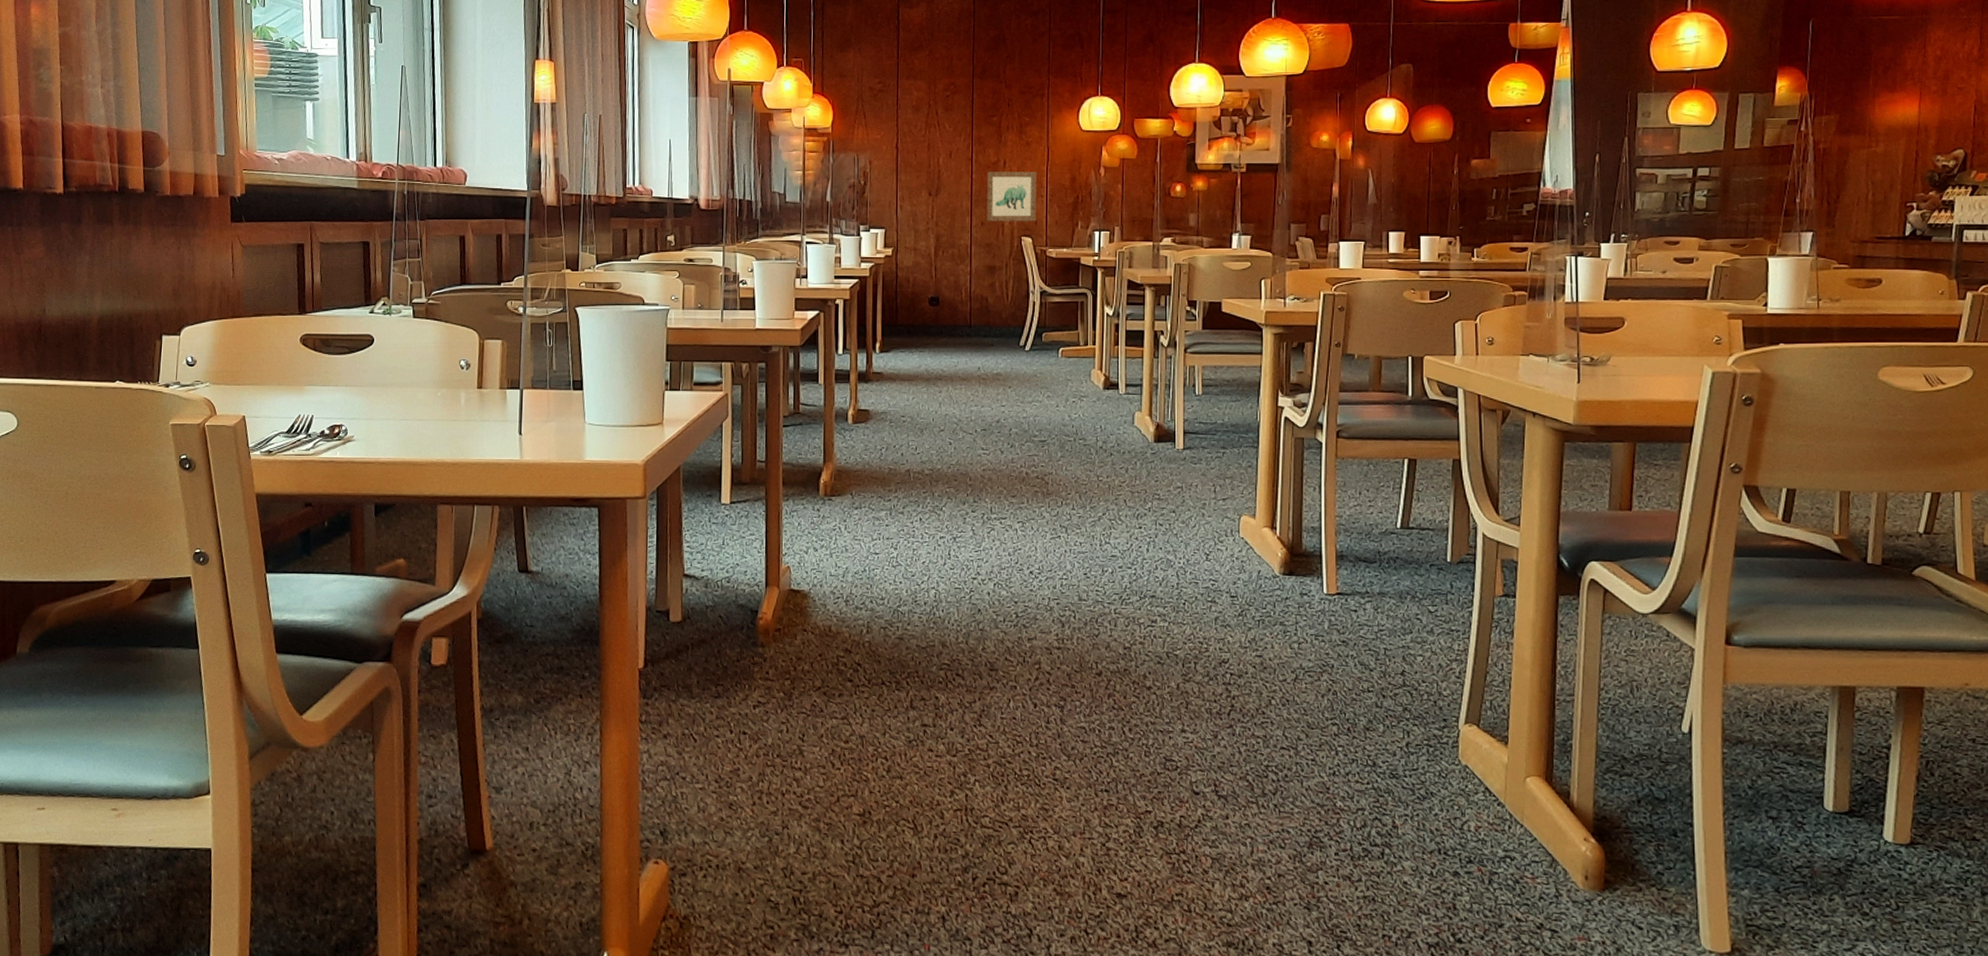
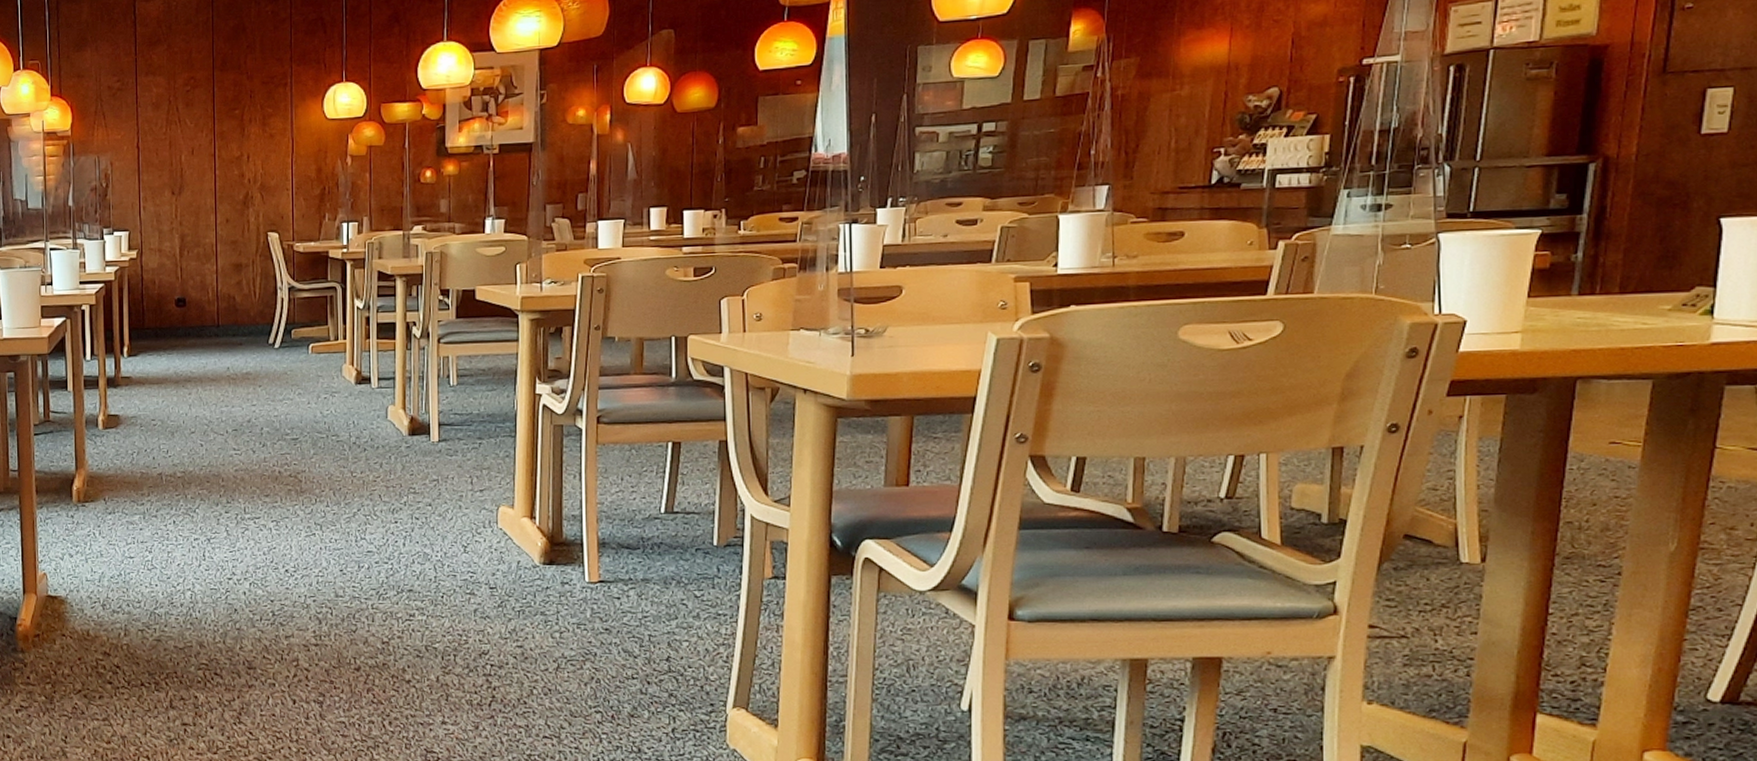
wall art: present [987,171,1036,222] -> none [231,164,282,218]

